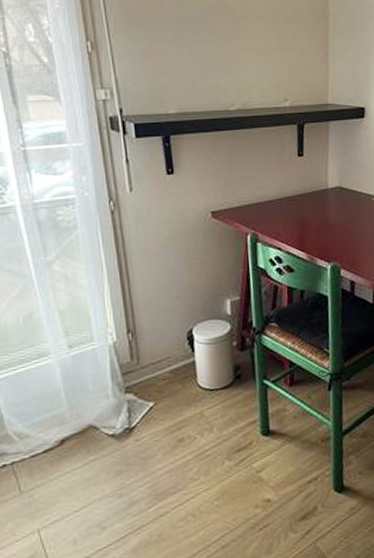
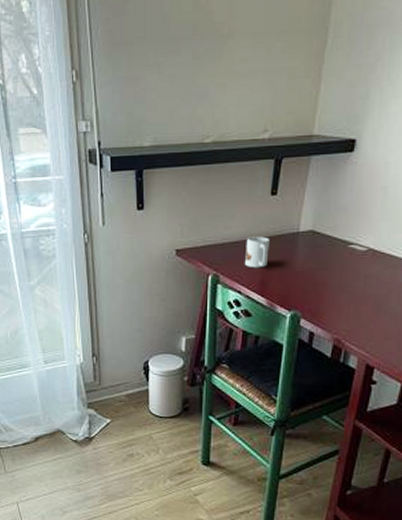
mug: none [280,194,303,225] -> present [244,236,270,268]

